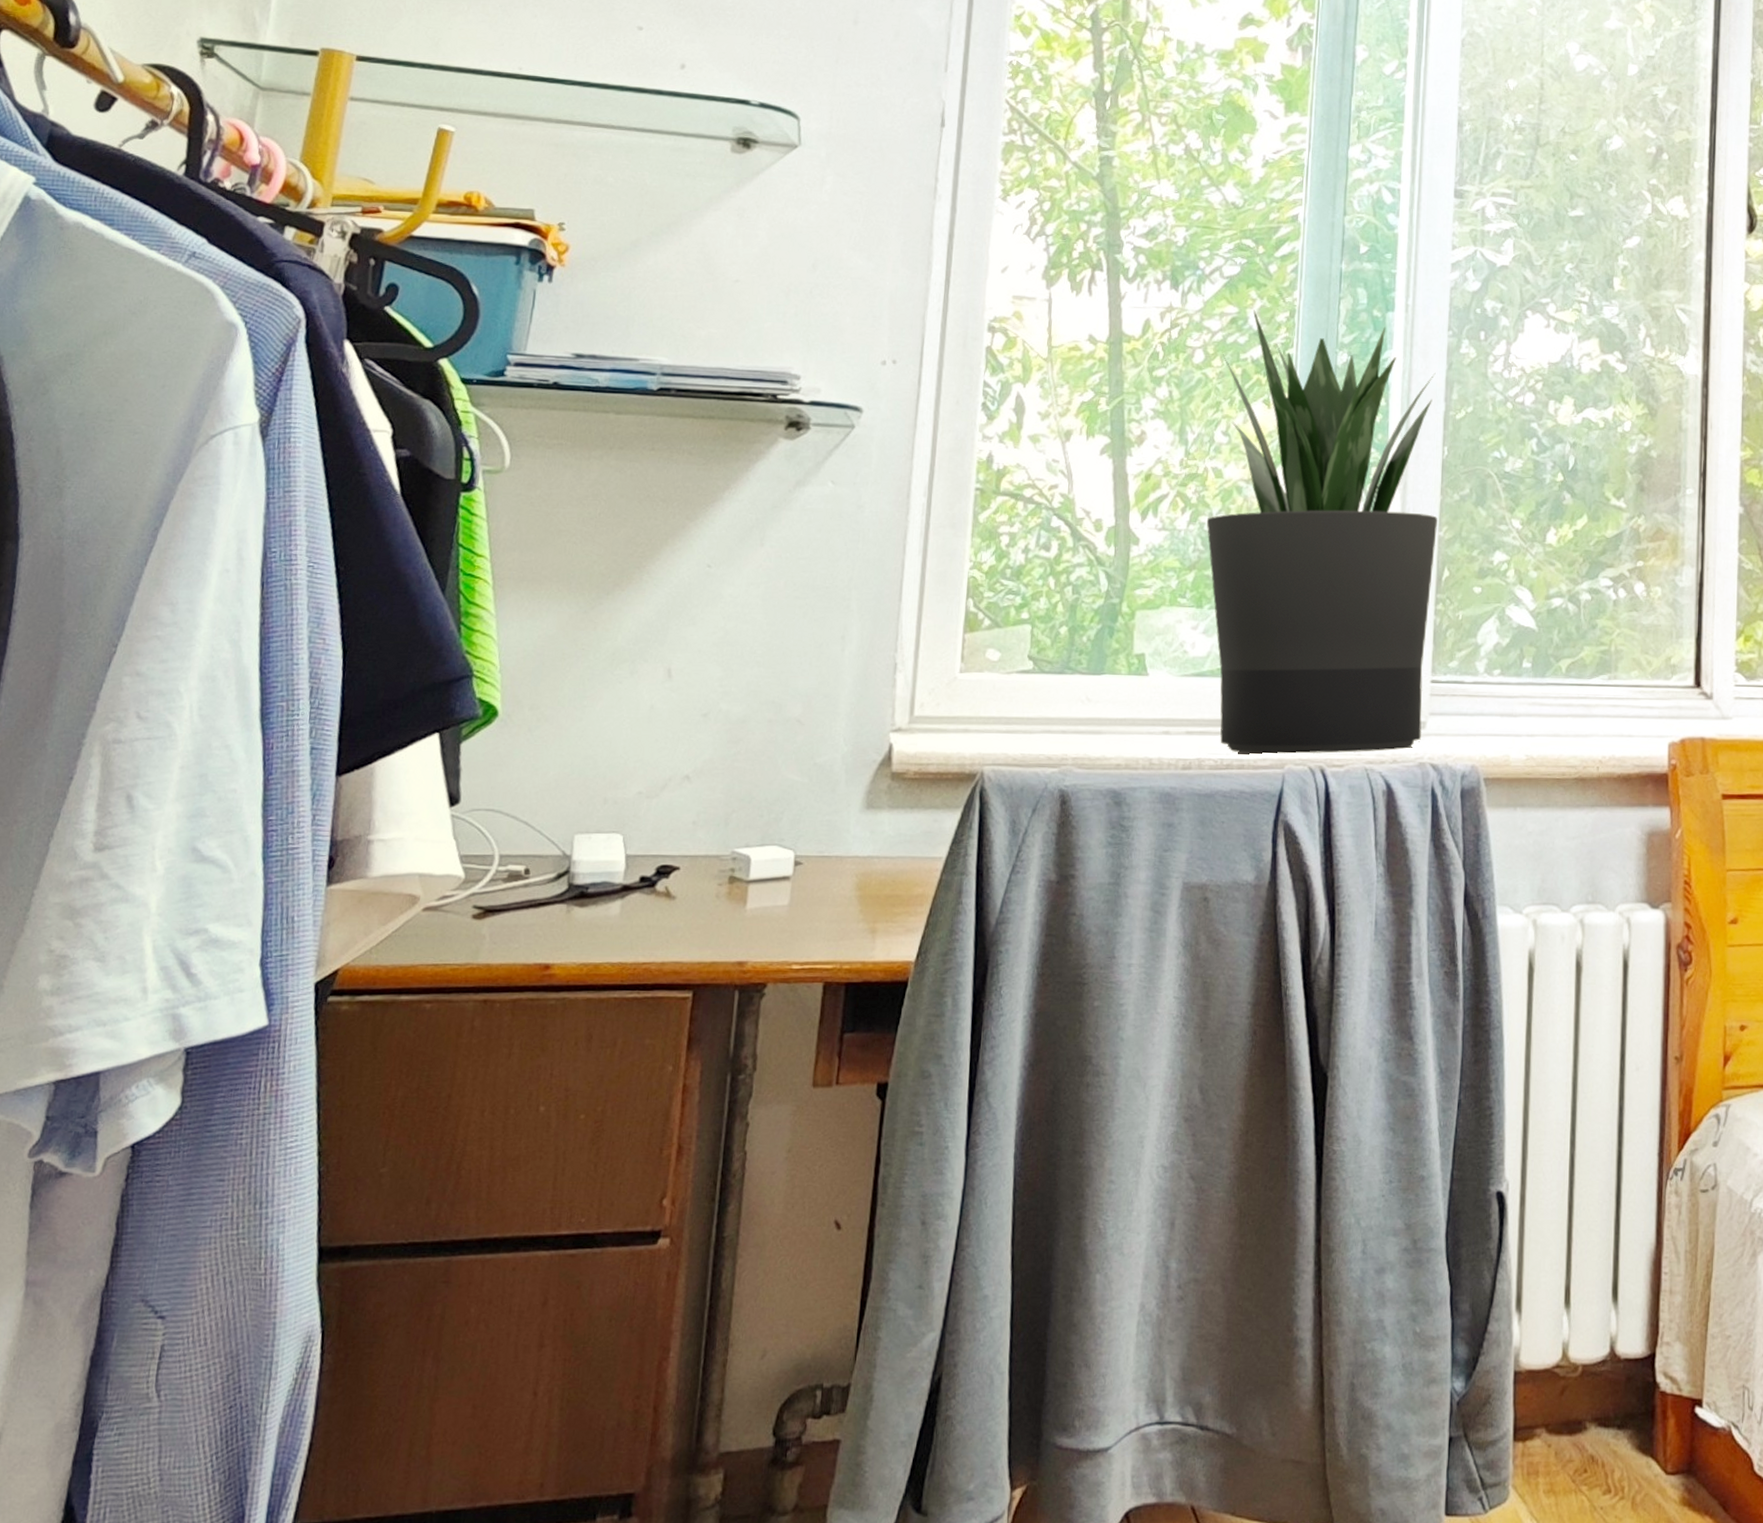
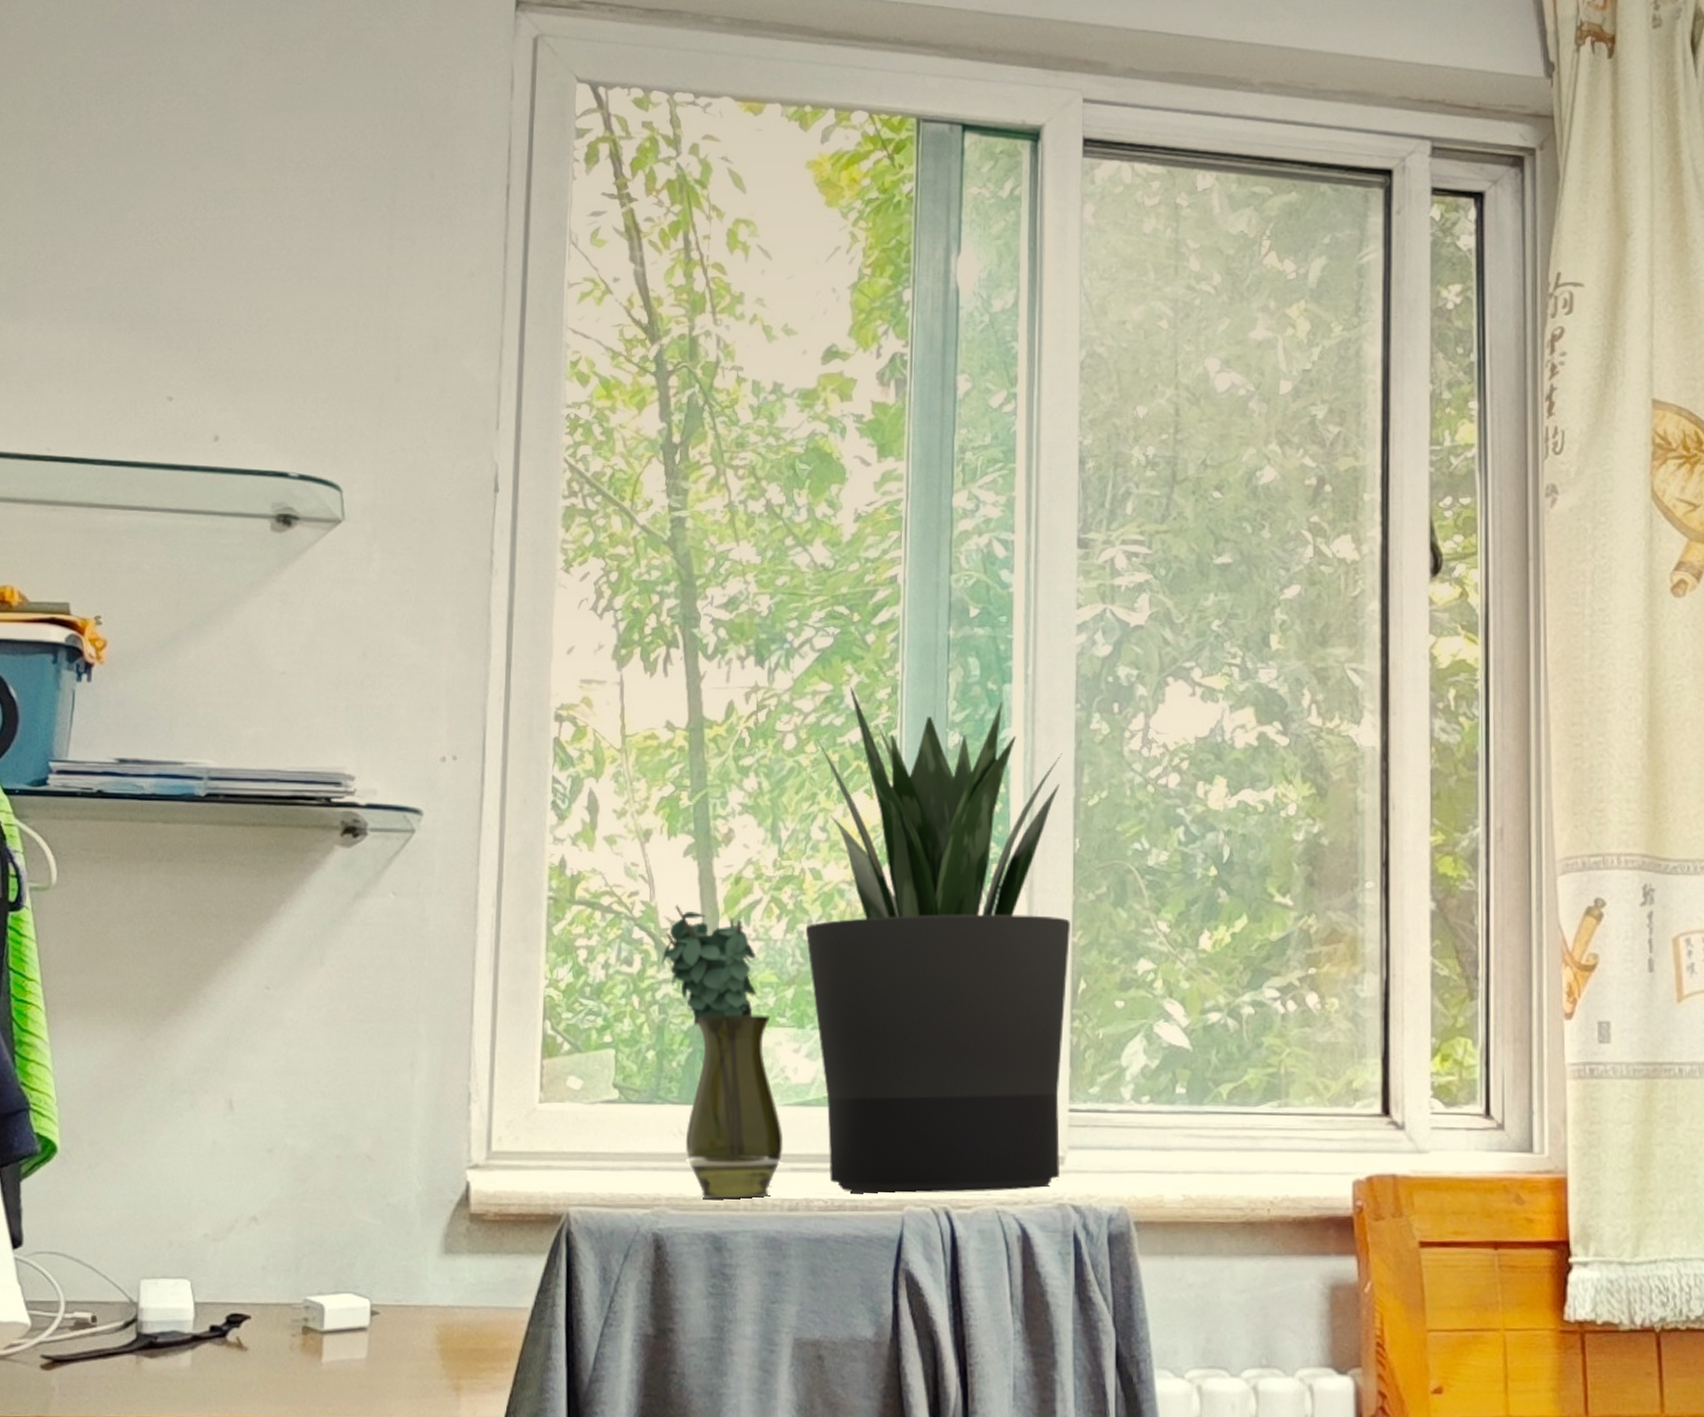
vase: none [1077,498,1180,759] -> present [662,905,784,1199]

